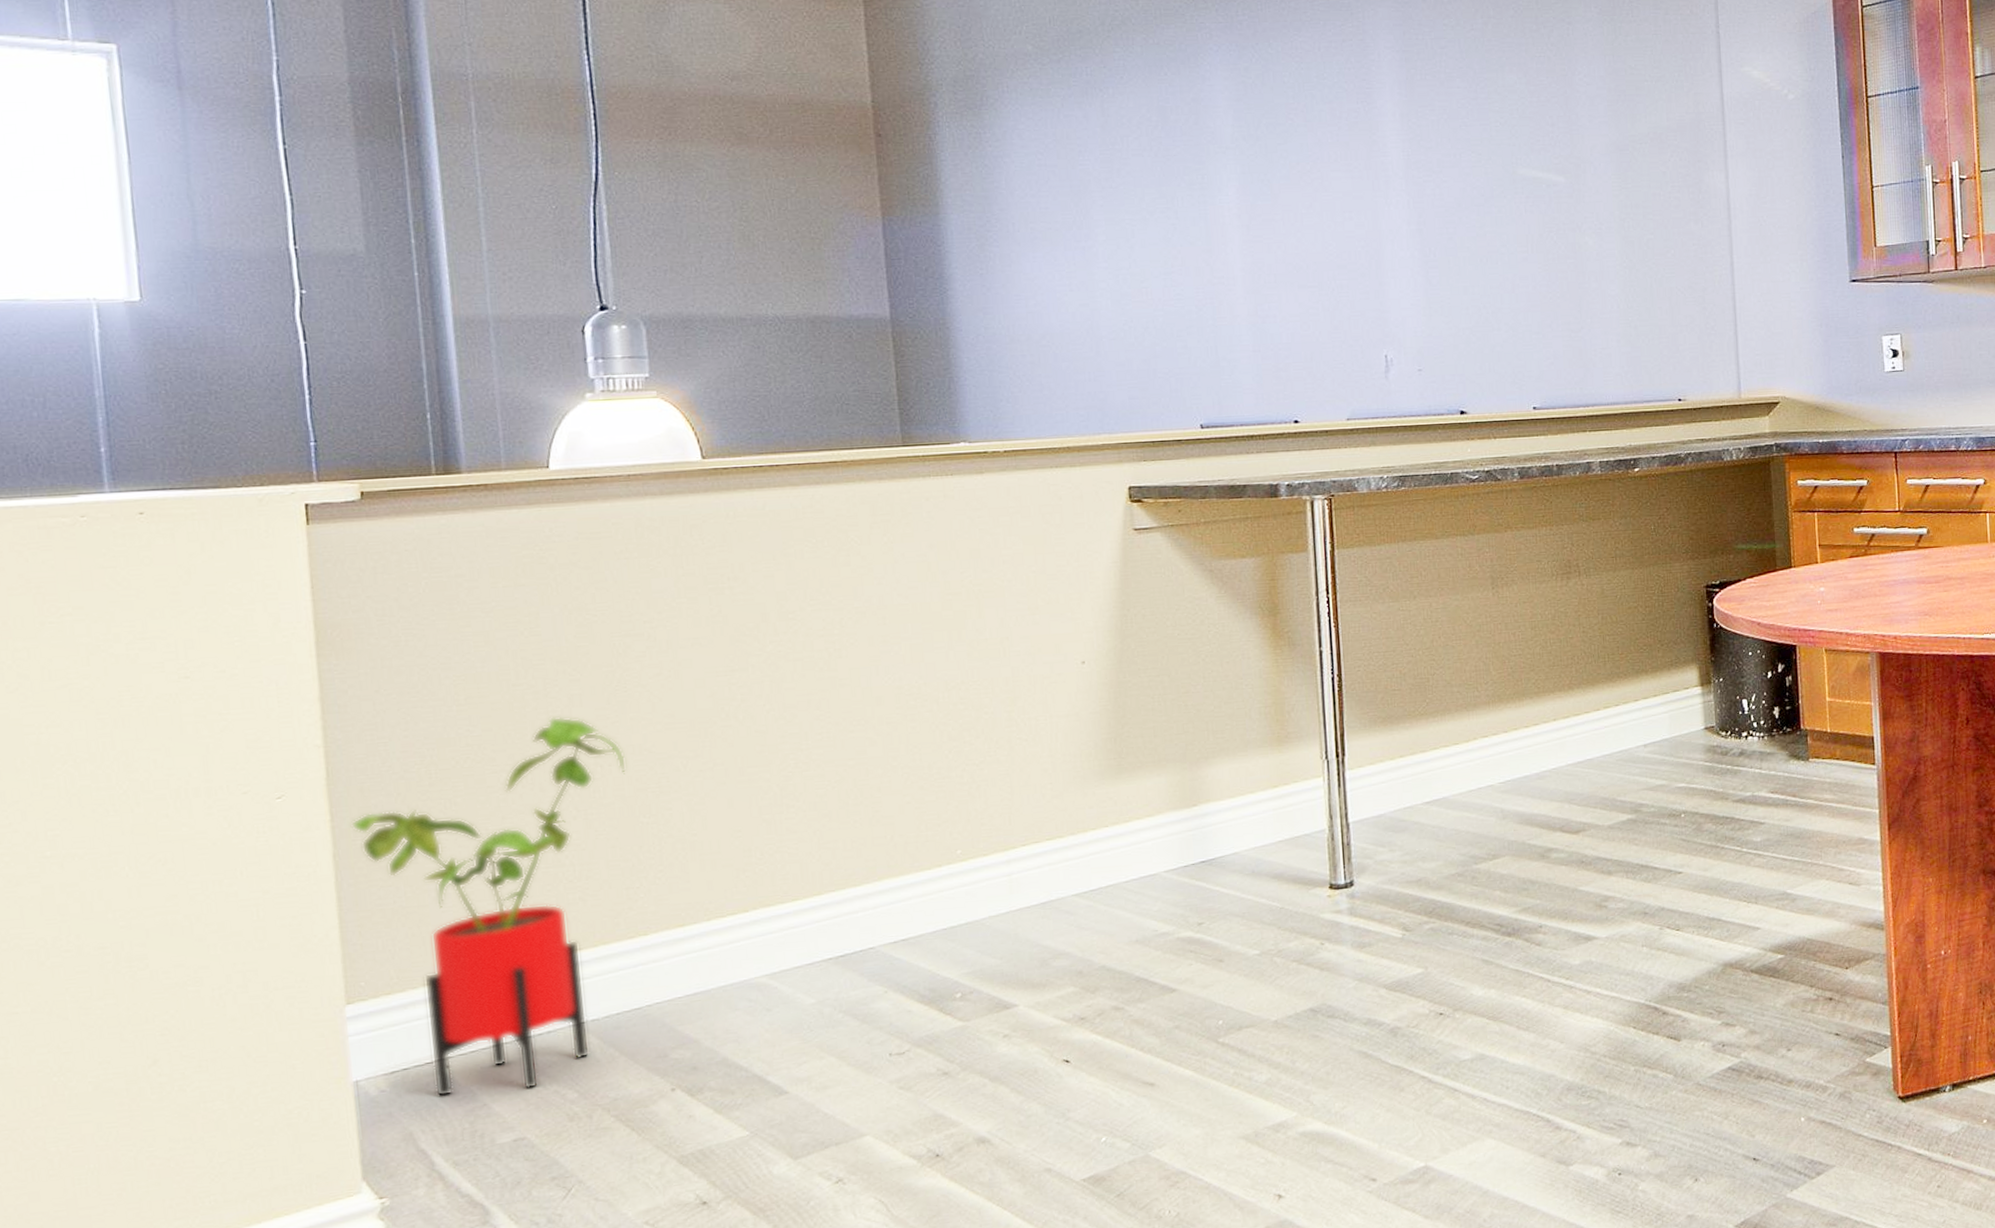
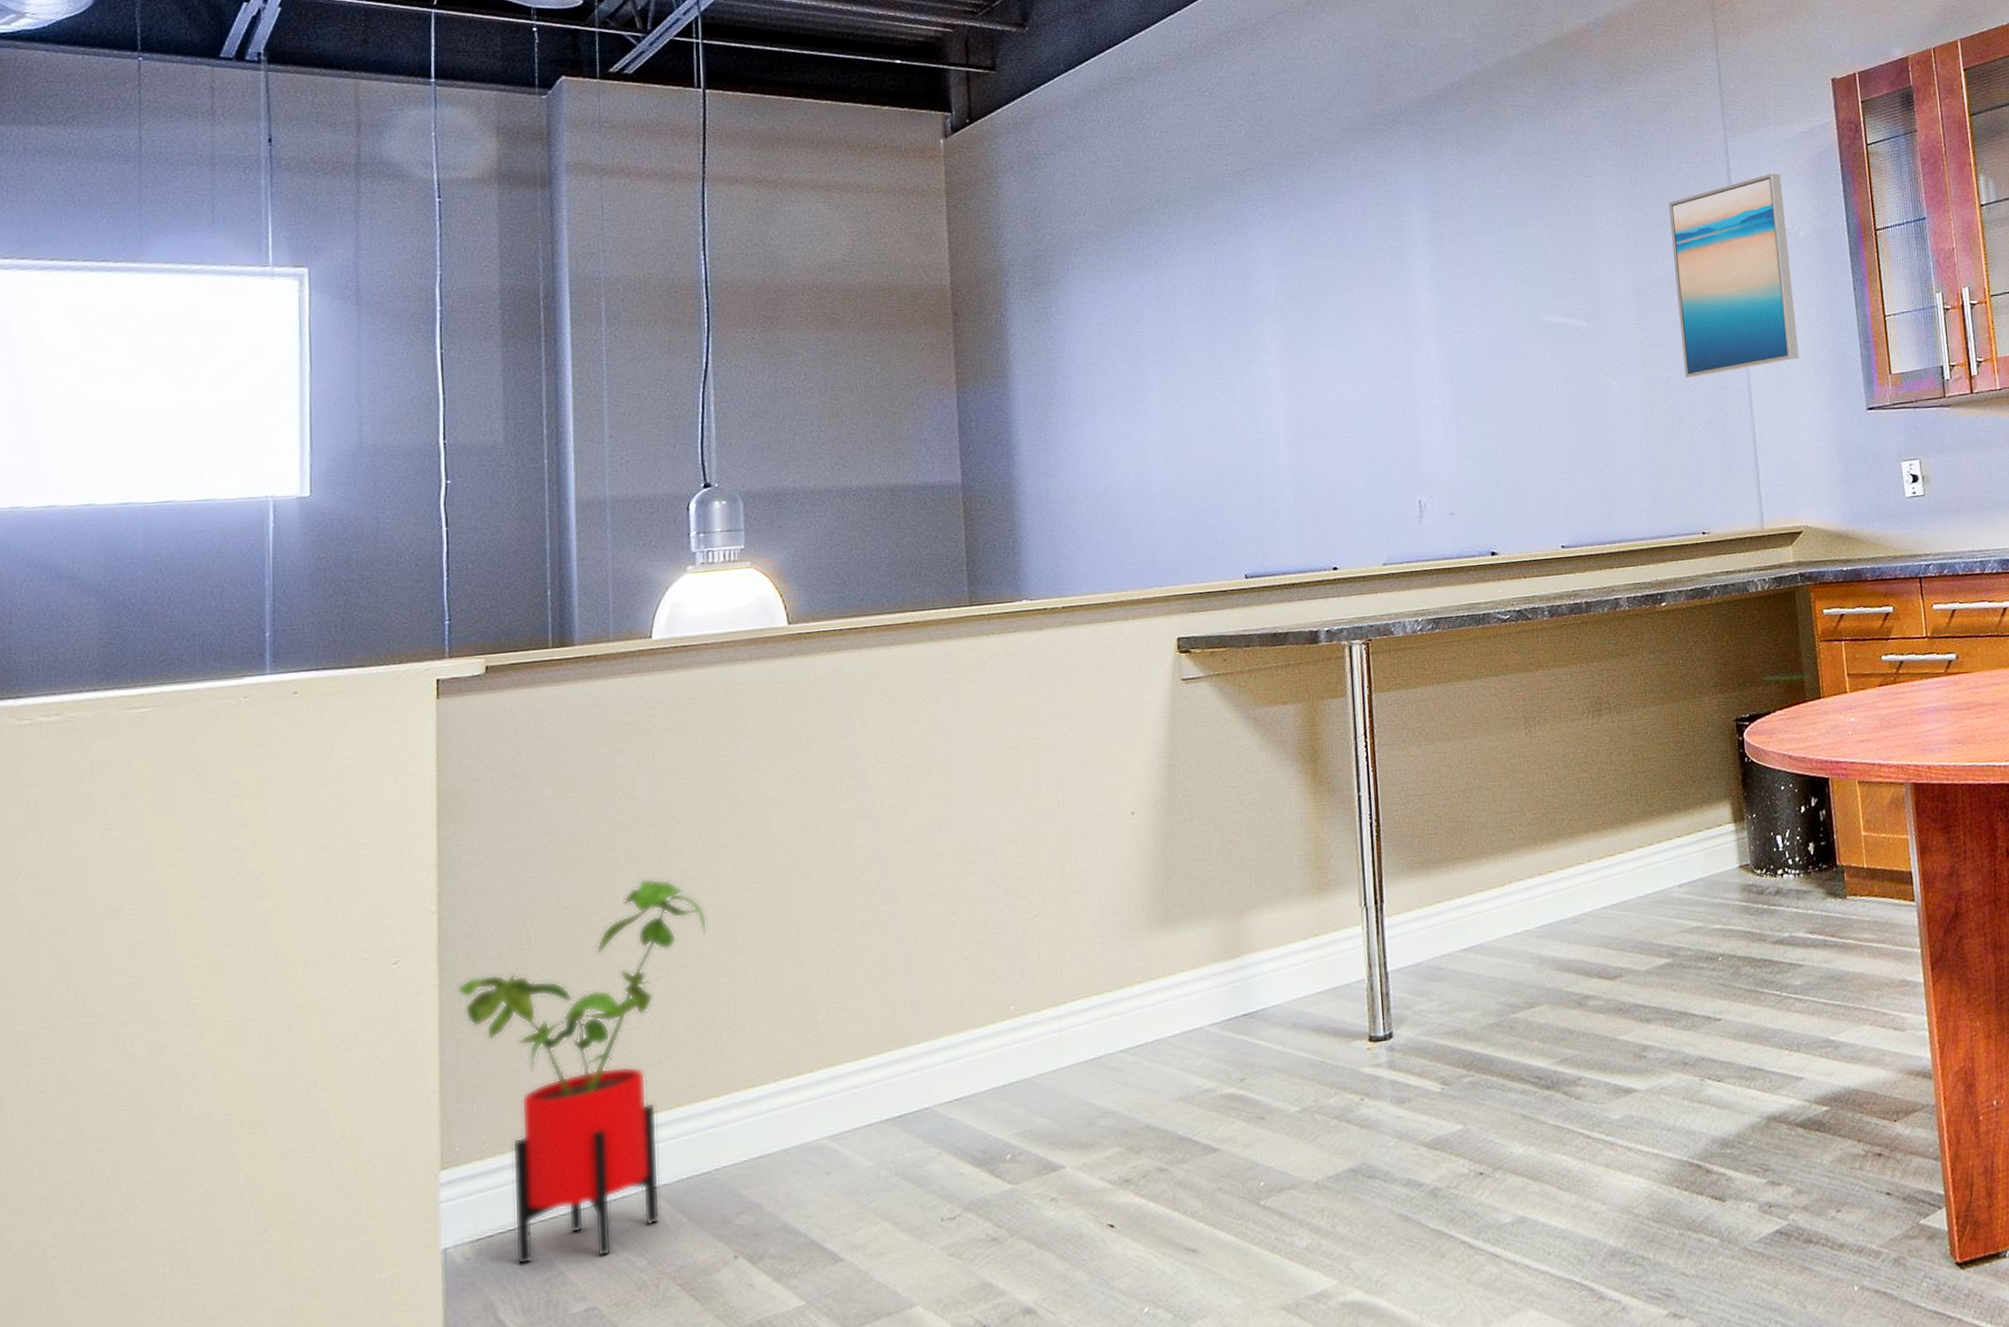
wall art: none [1653,31,1784,241] -> present [1668,173,1799,378]

